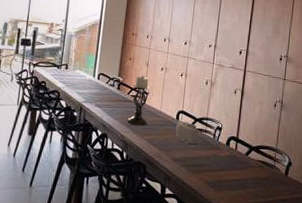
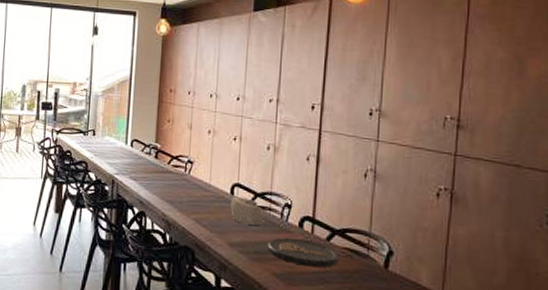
candle holder: present [127,75,150,126] -> none [168,140,196,203]
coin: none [202,153,254,176] -> present [267,237,339,268]

